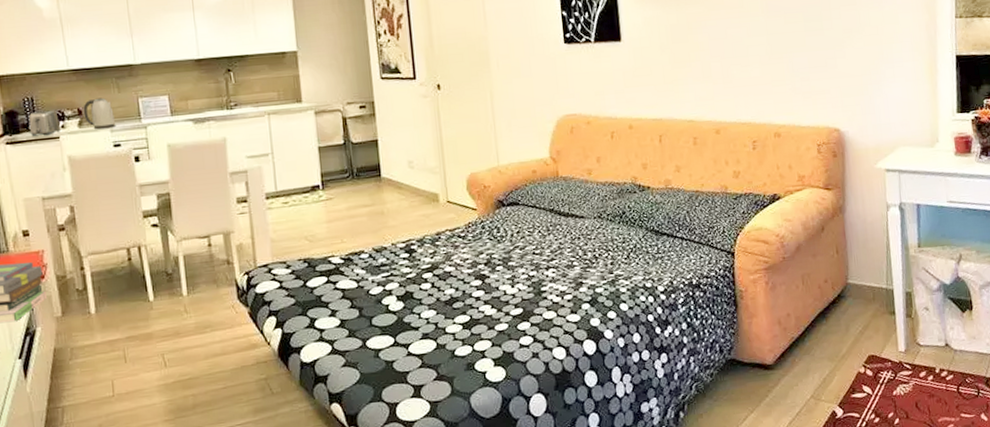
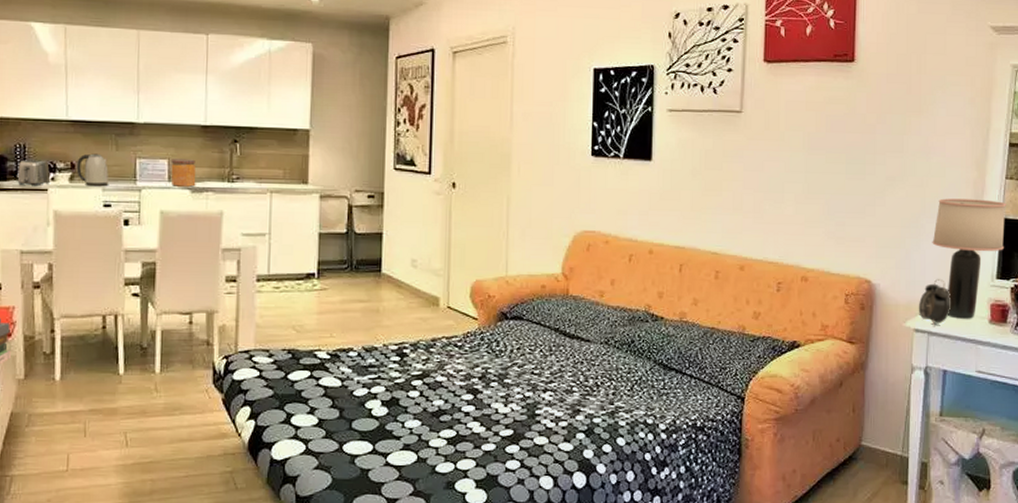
jar: none [171,92,197,120] -> present [171,159,196,187]
alarm clock: none [886,119,918,164] -> present [918,278,952,326]
table lamp: none [893,39,961,155] -> present [932,198,1006,319]

